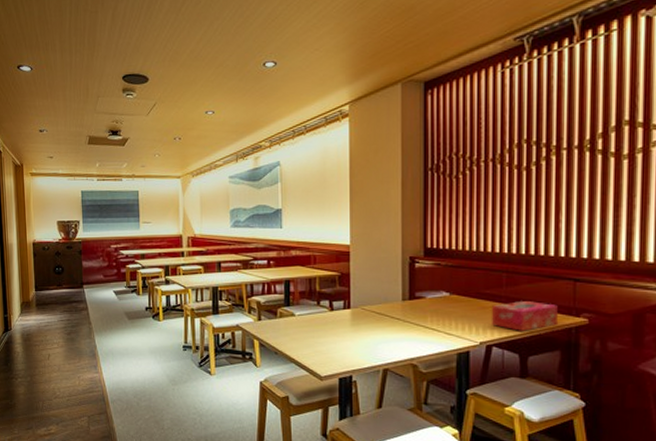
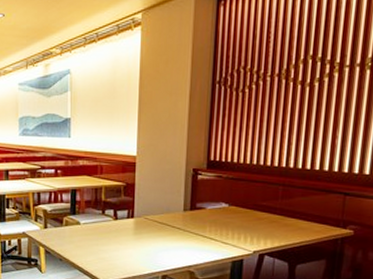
tissue box: present [491,301,558,331] -> none [265,213,327,241]

